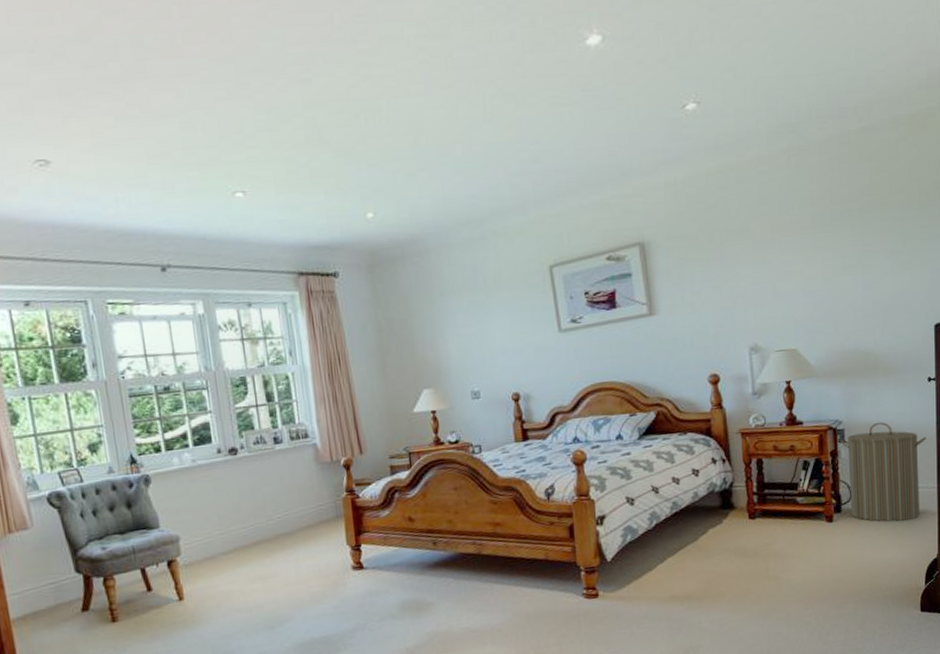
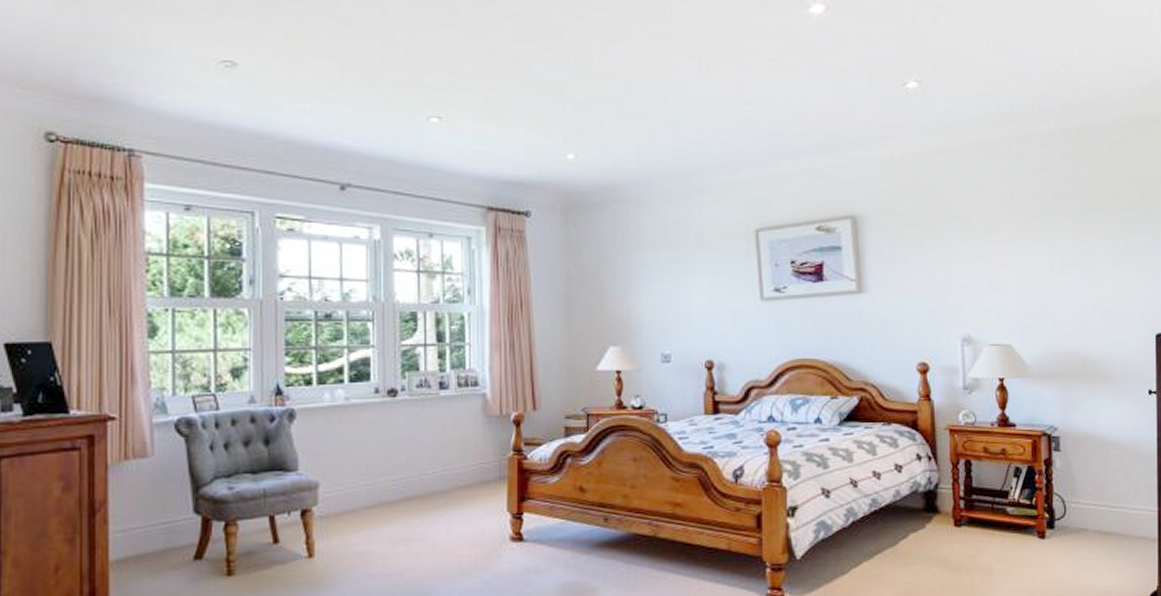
laundry hamper: present [840,422,927,522] -> none [1055,432,1147,545]

